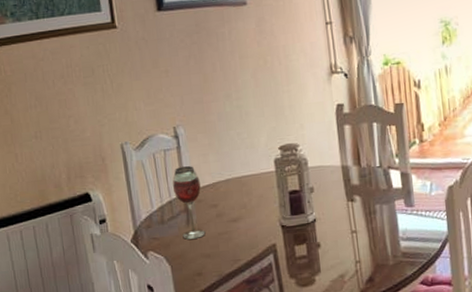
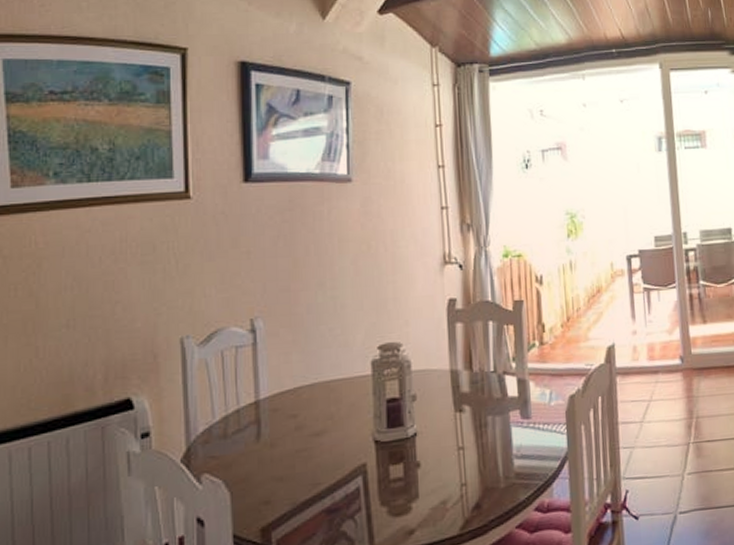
wineglass: present [172,165,206,240] -> none [242,366,279,458]

